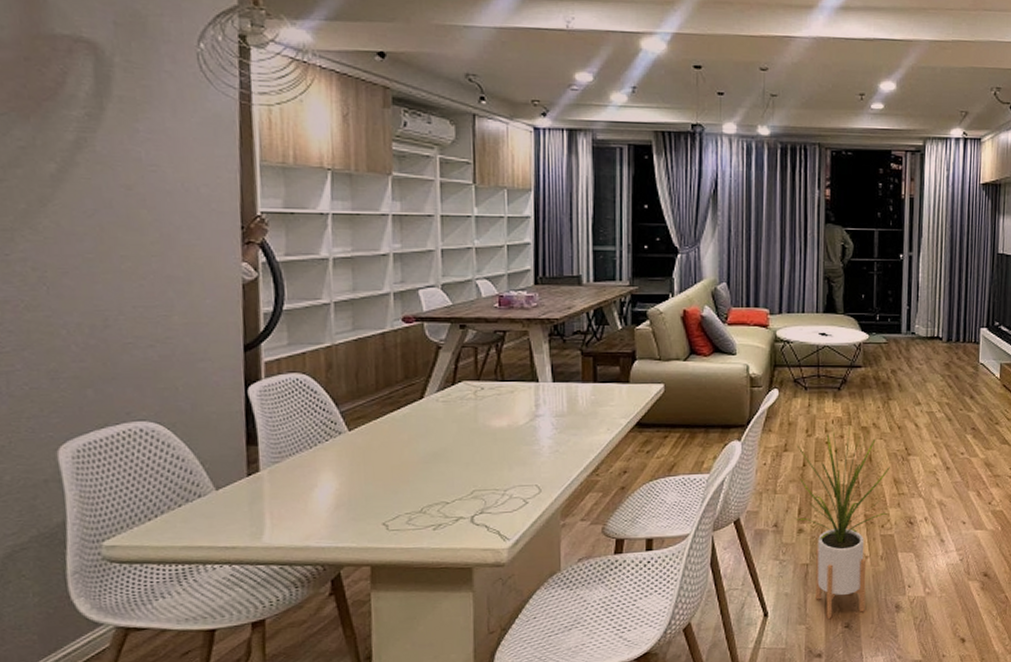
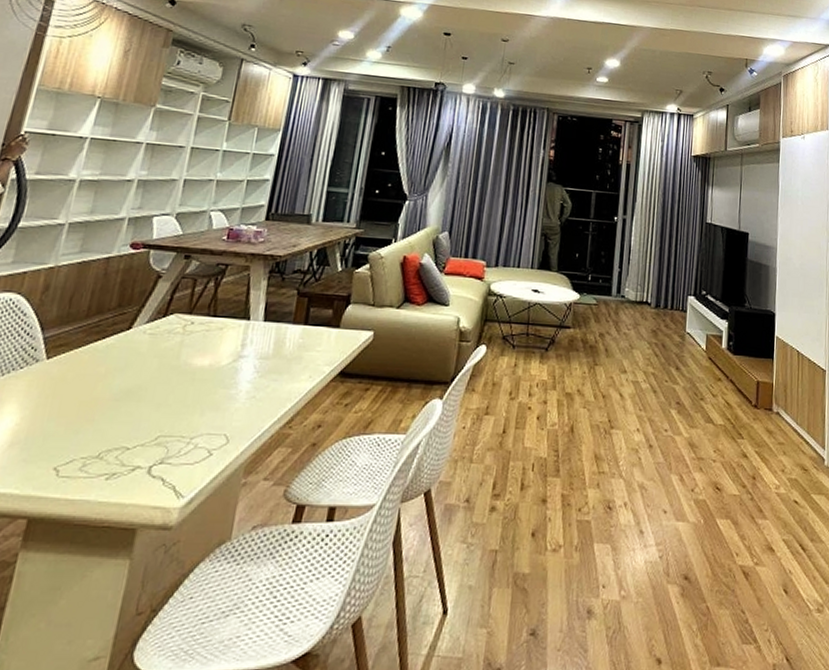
house plant: present [795,424,890,619] -> none [488,388,592,622]

